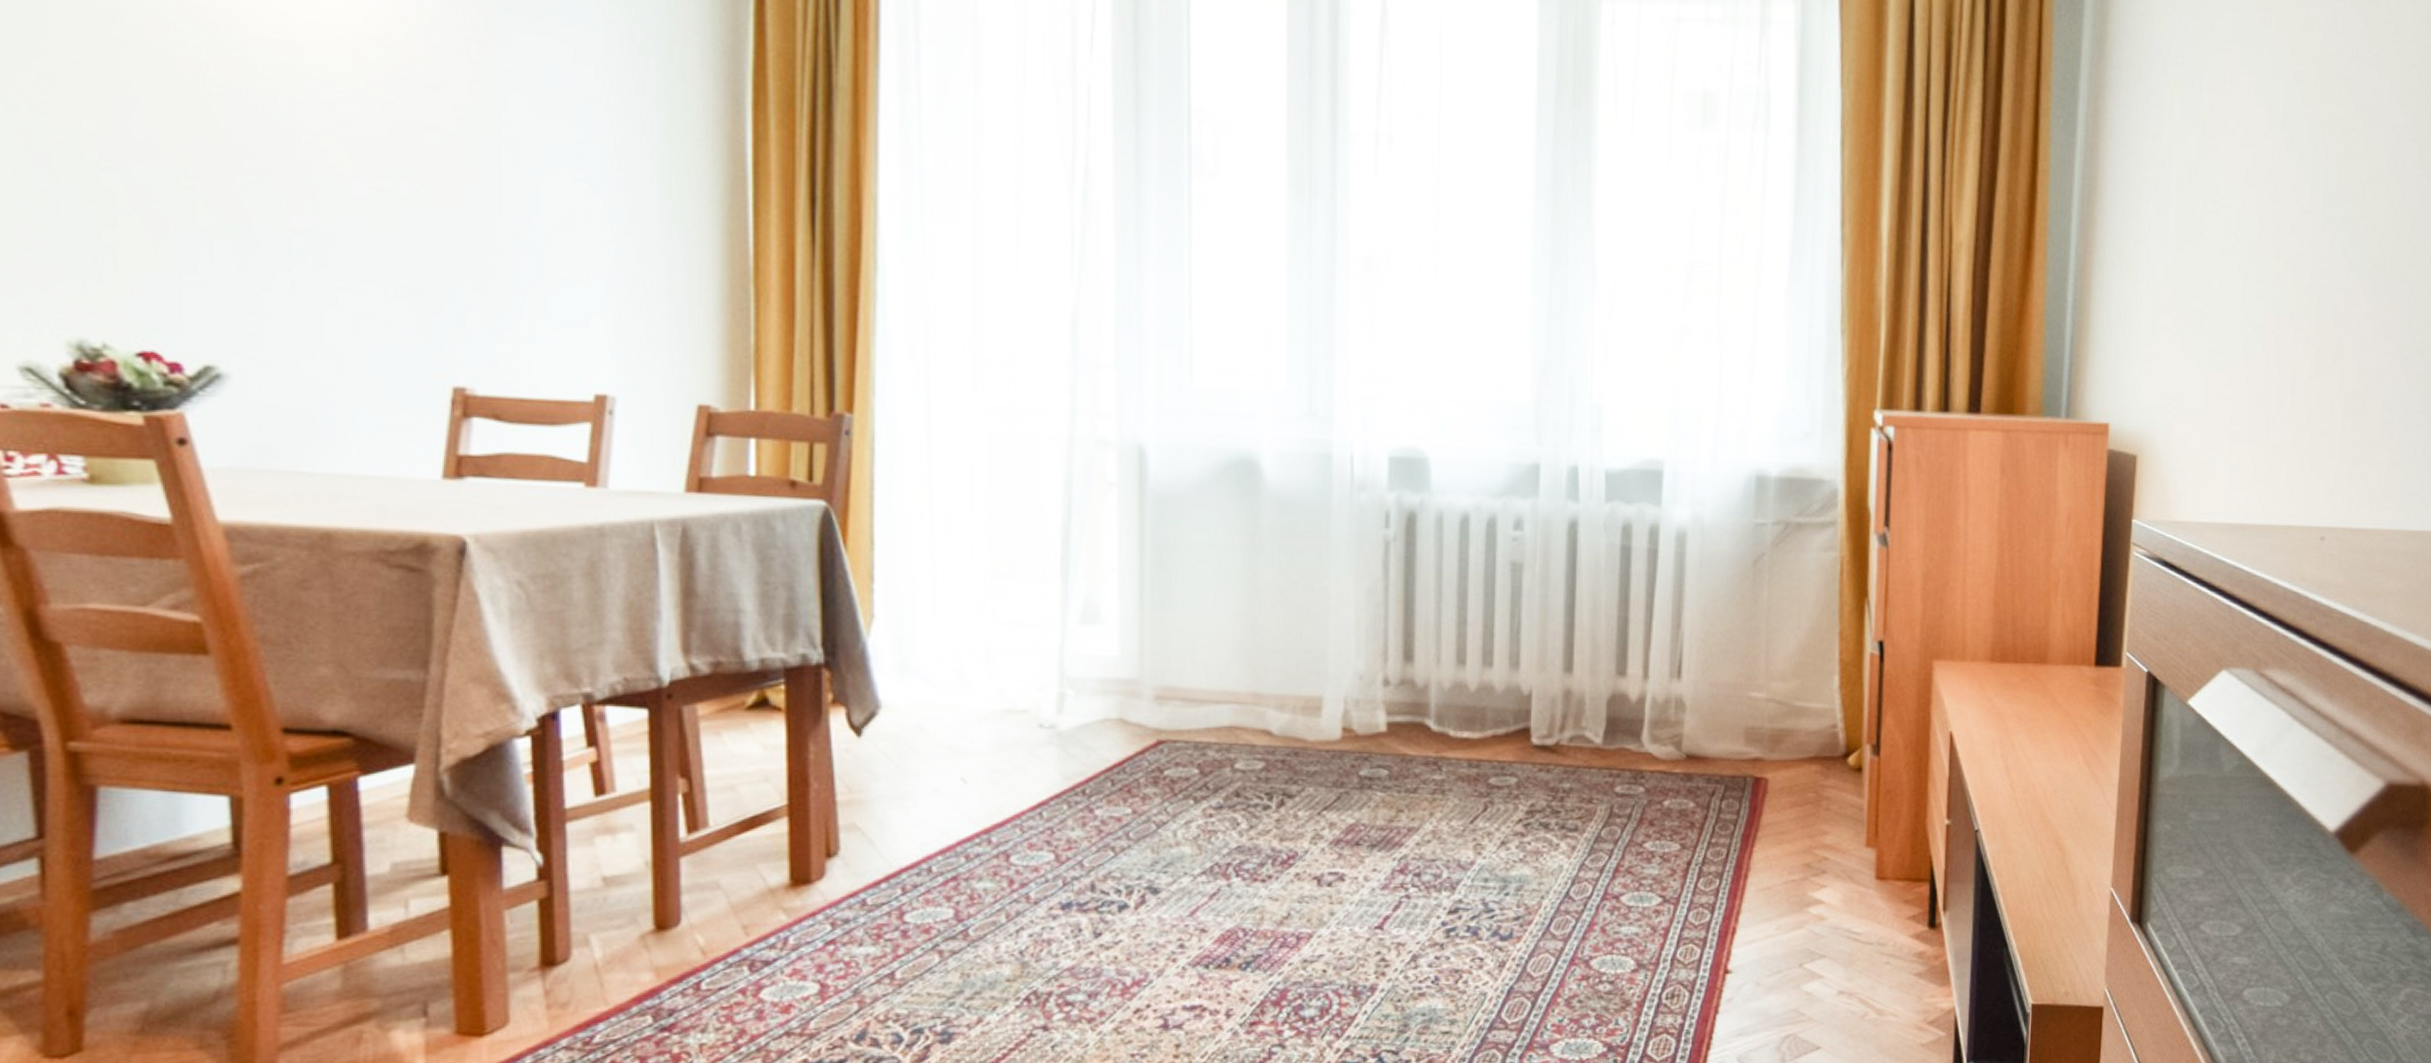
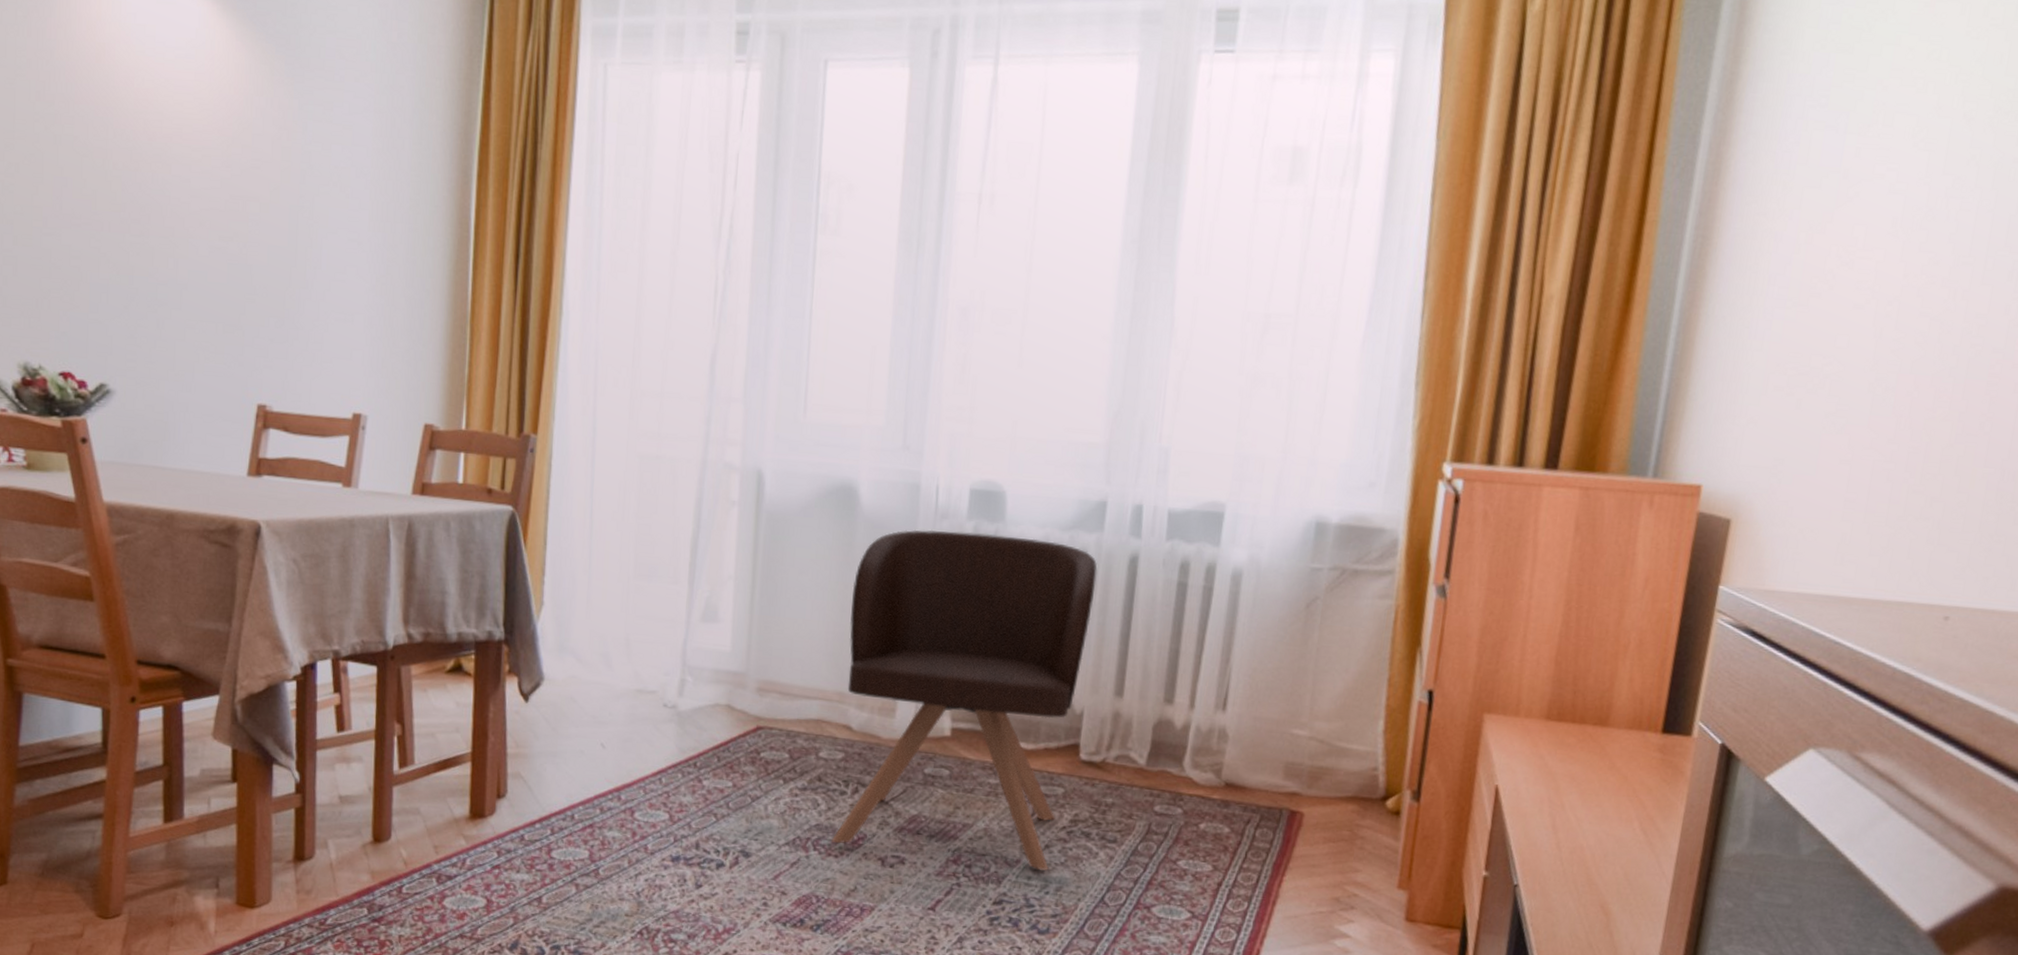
armchair: none [1256,503,1535,870] -> present [831,529,1098,871]

